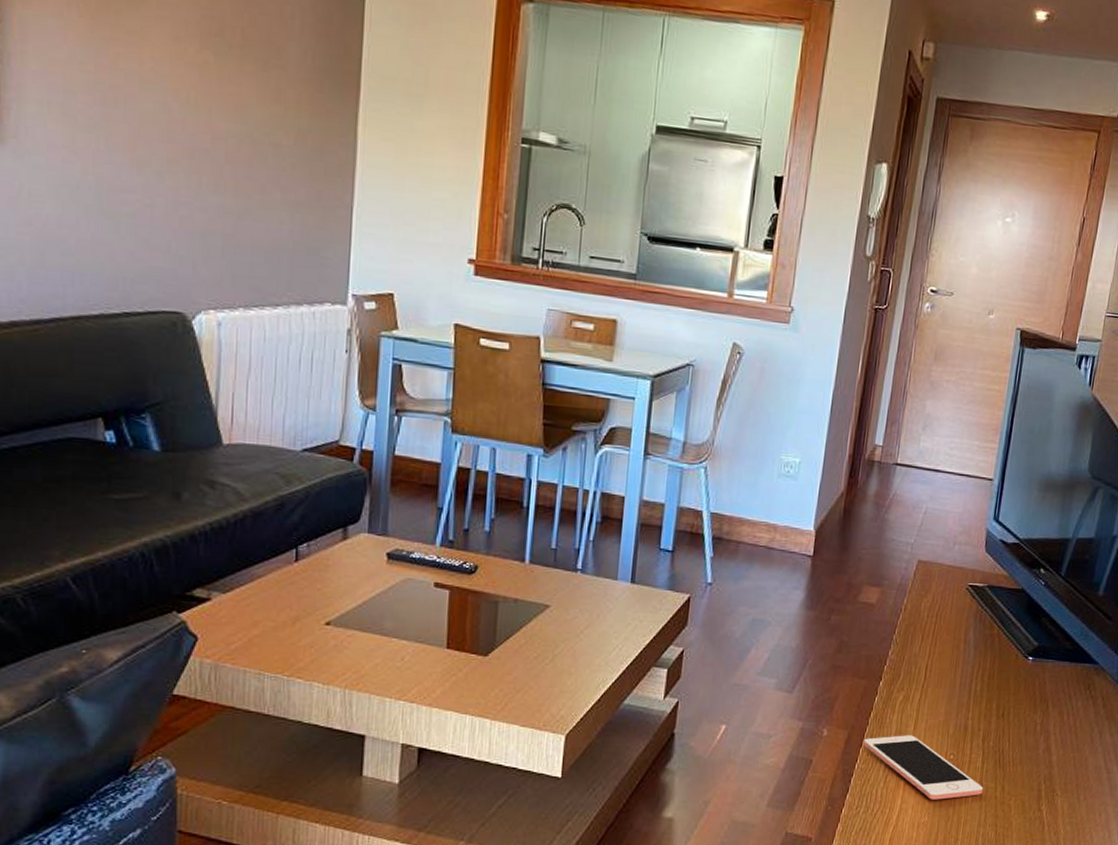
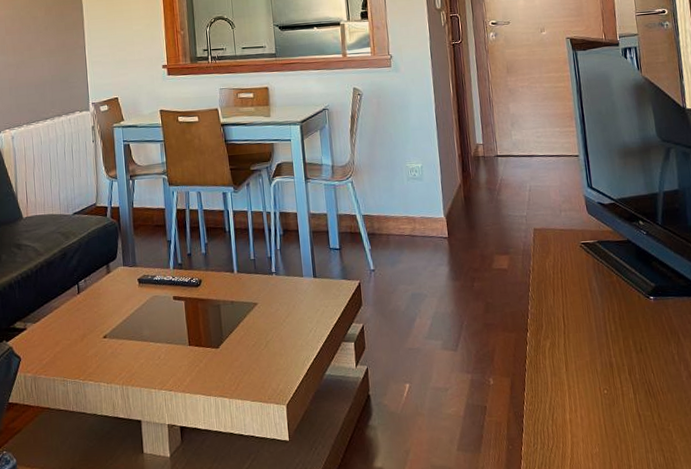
cell phone: present [863,735,984,800] -> none [526,376,642,432]

